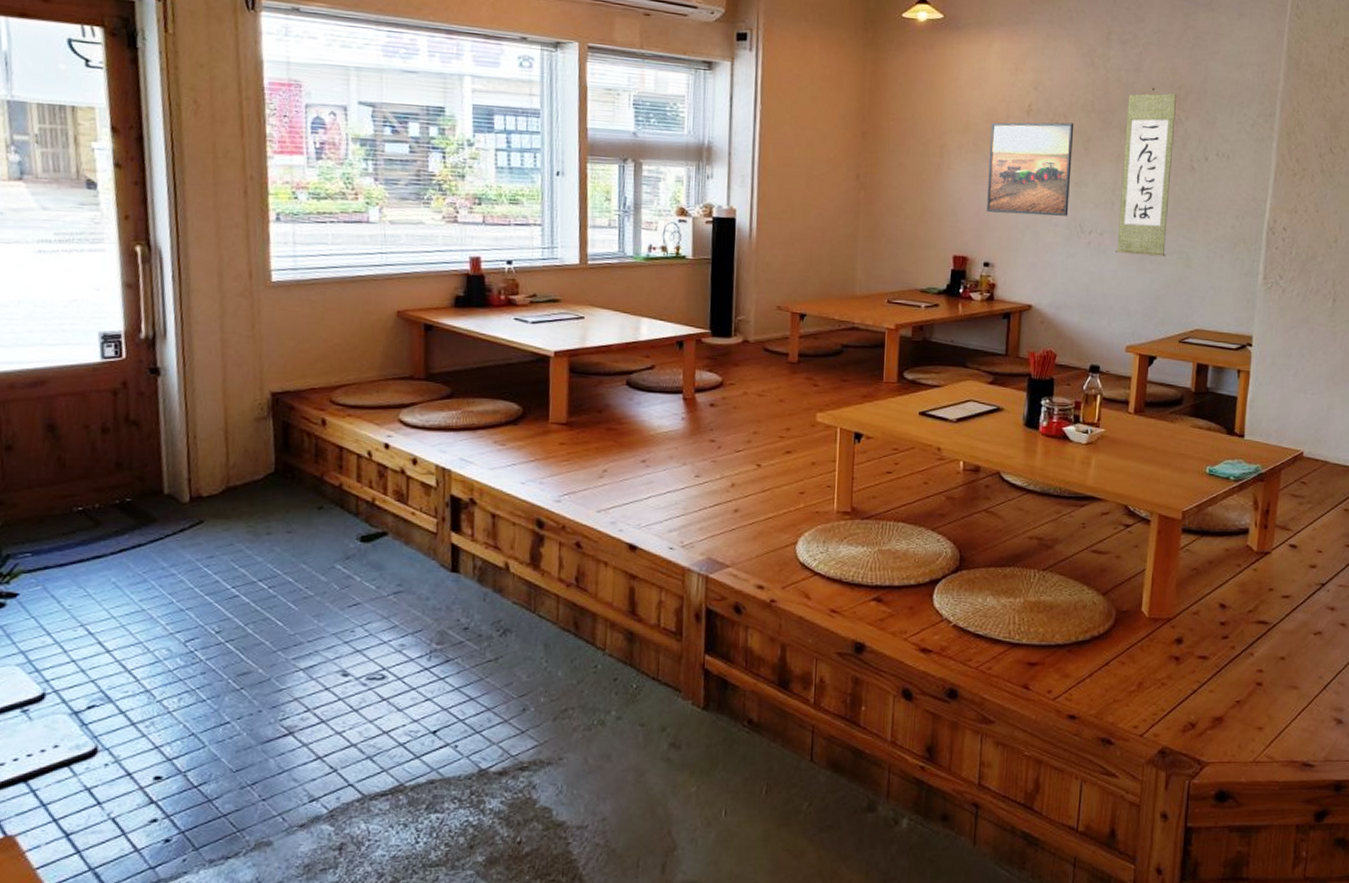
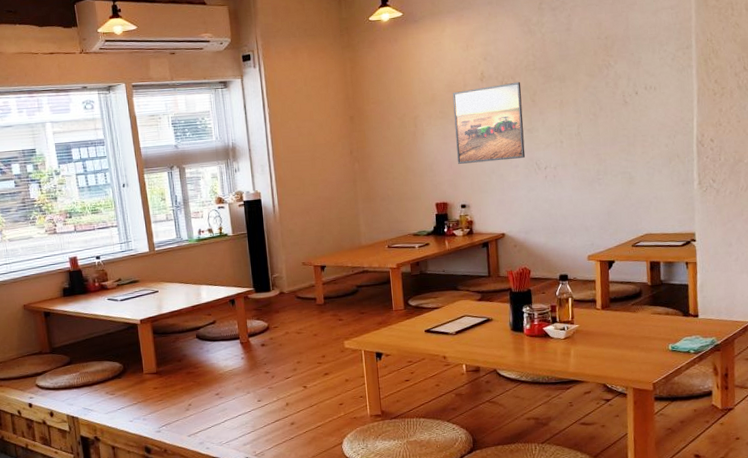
wall scroll: present [1115,87,1177,256] -> none [563,41,611,182]

